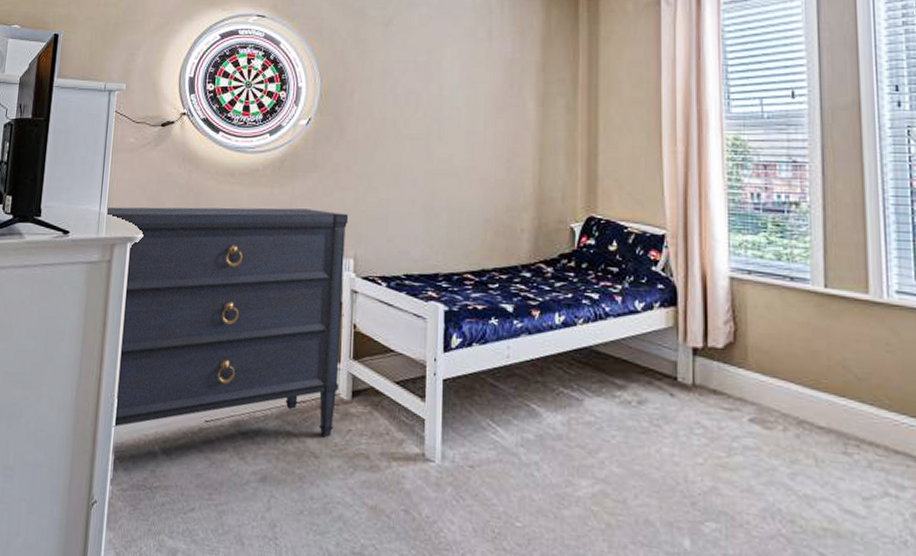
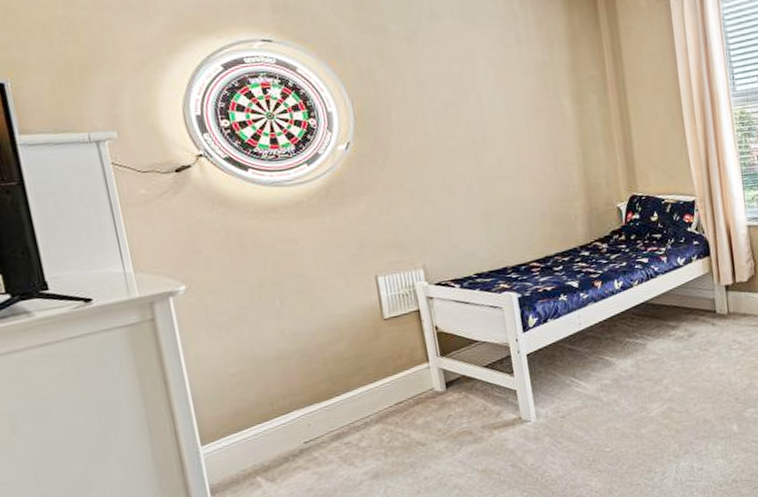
dresser: present [107,206,349,438] -> none [134,229,434,472]

